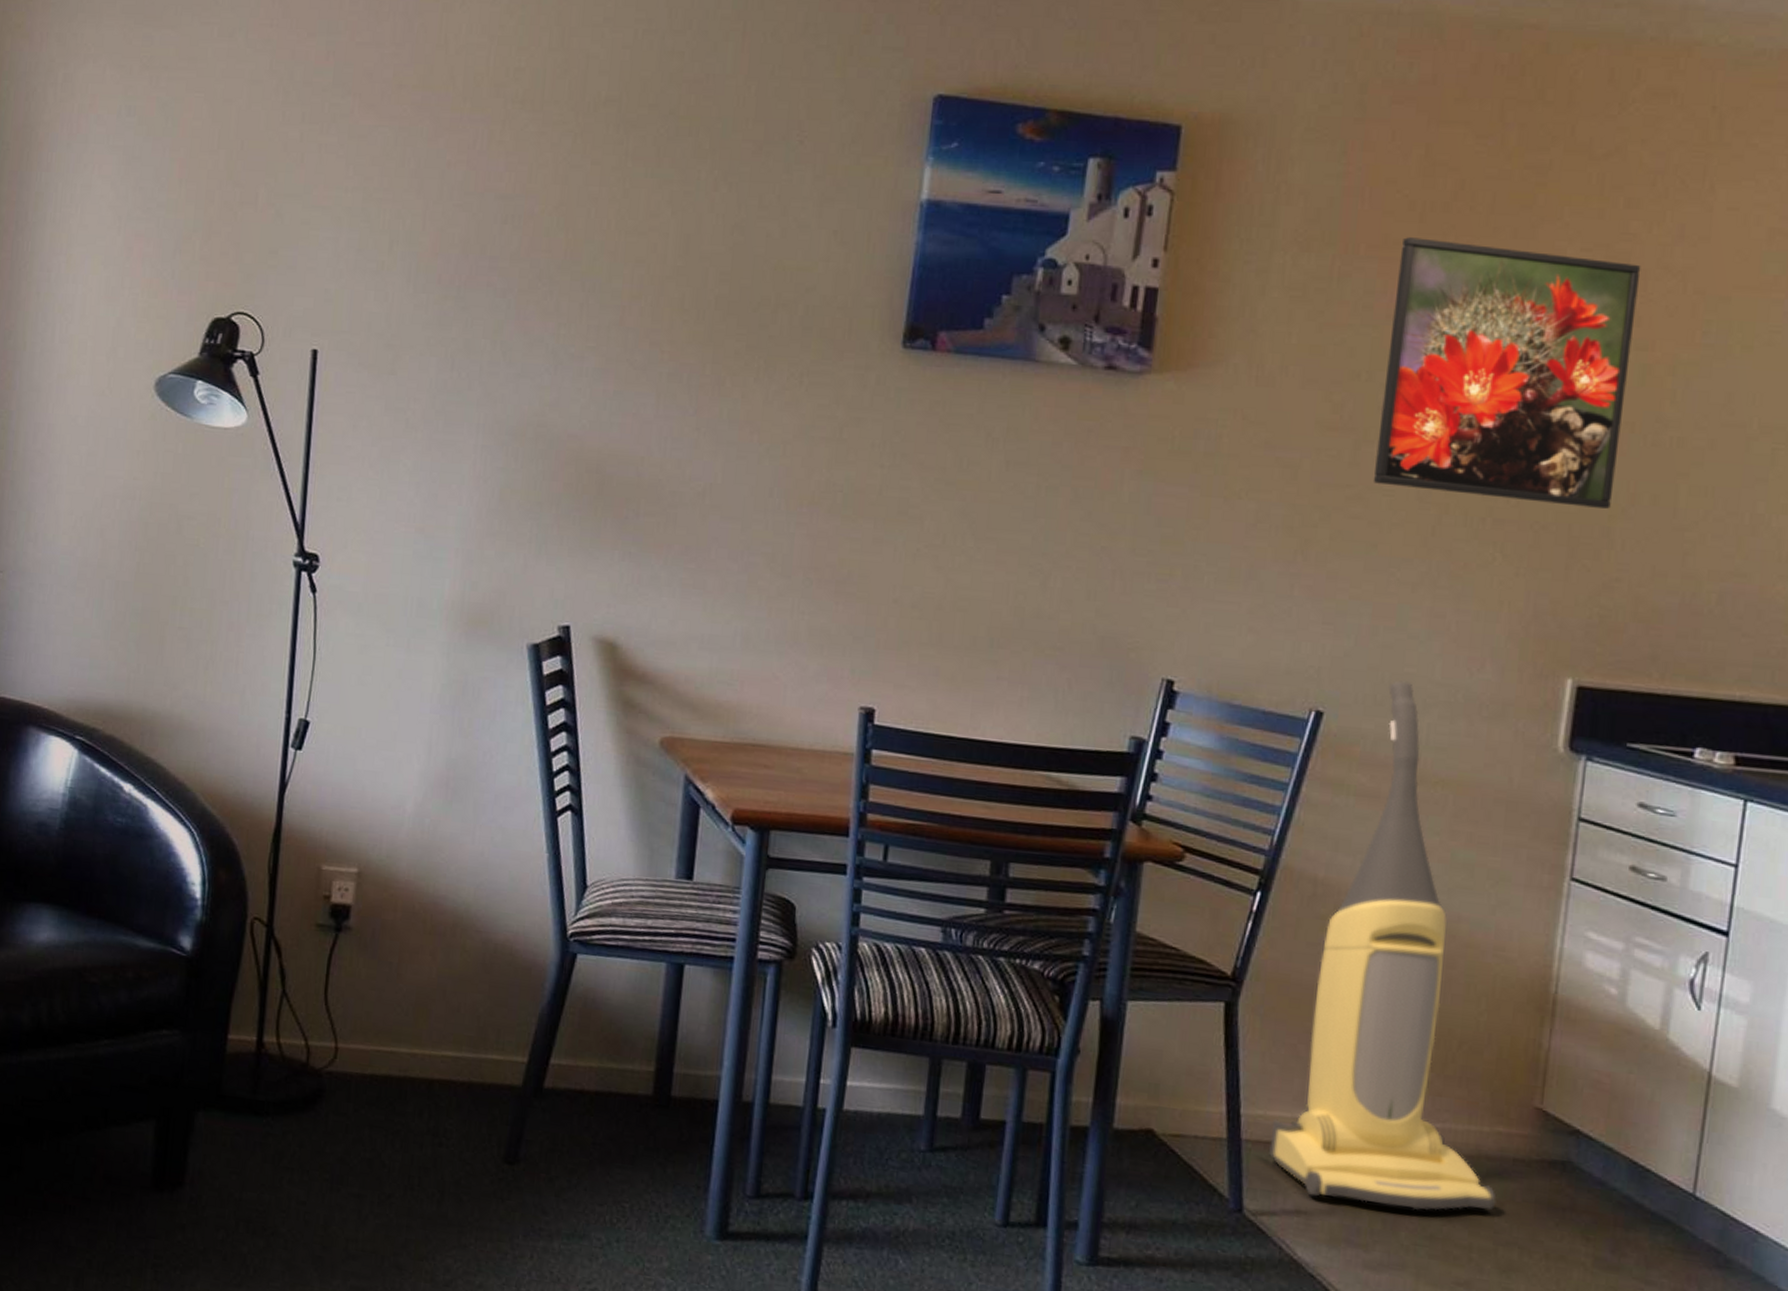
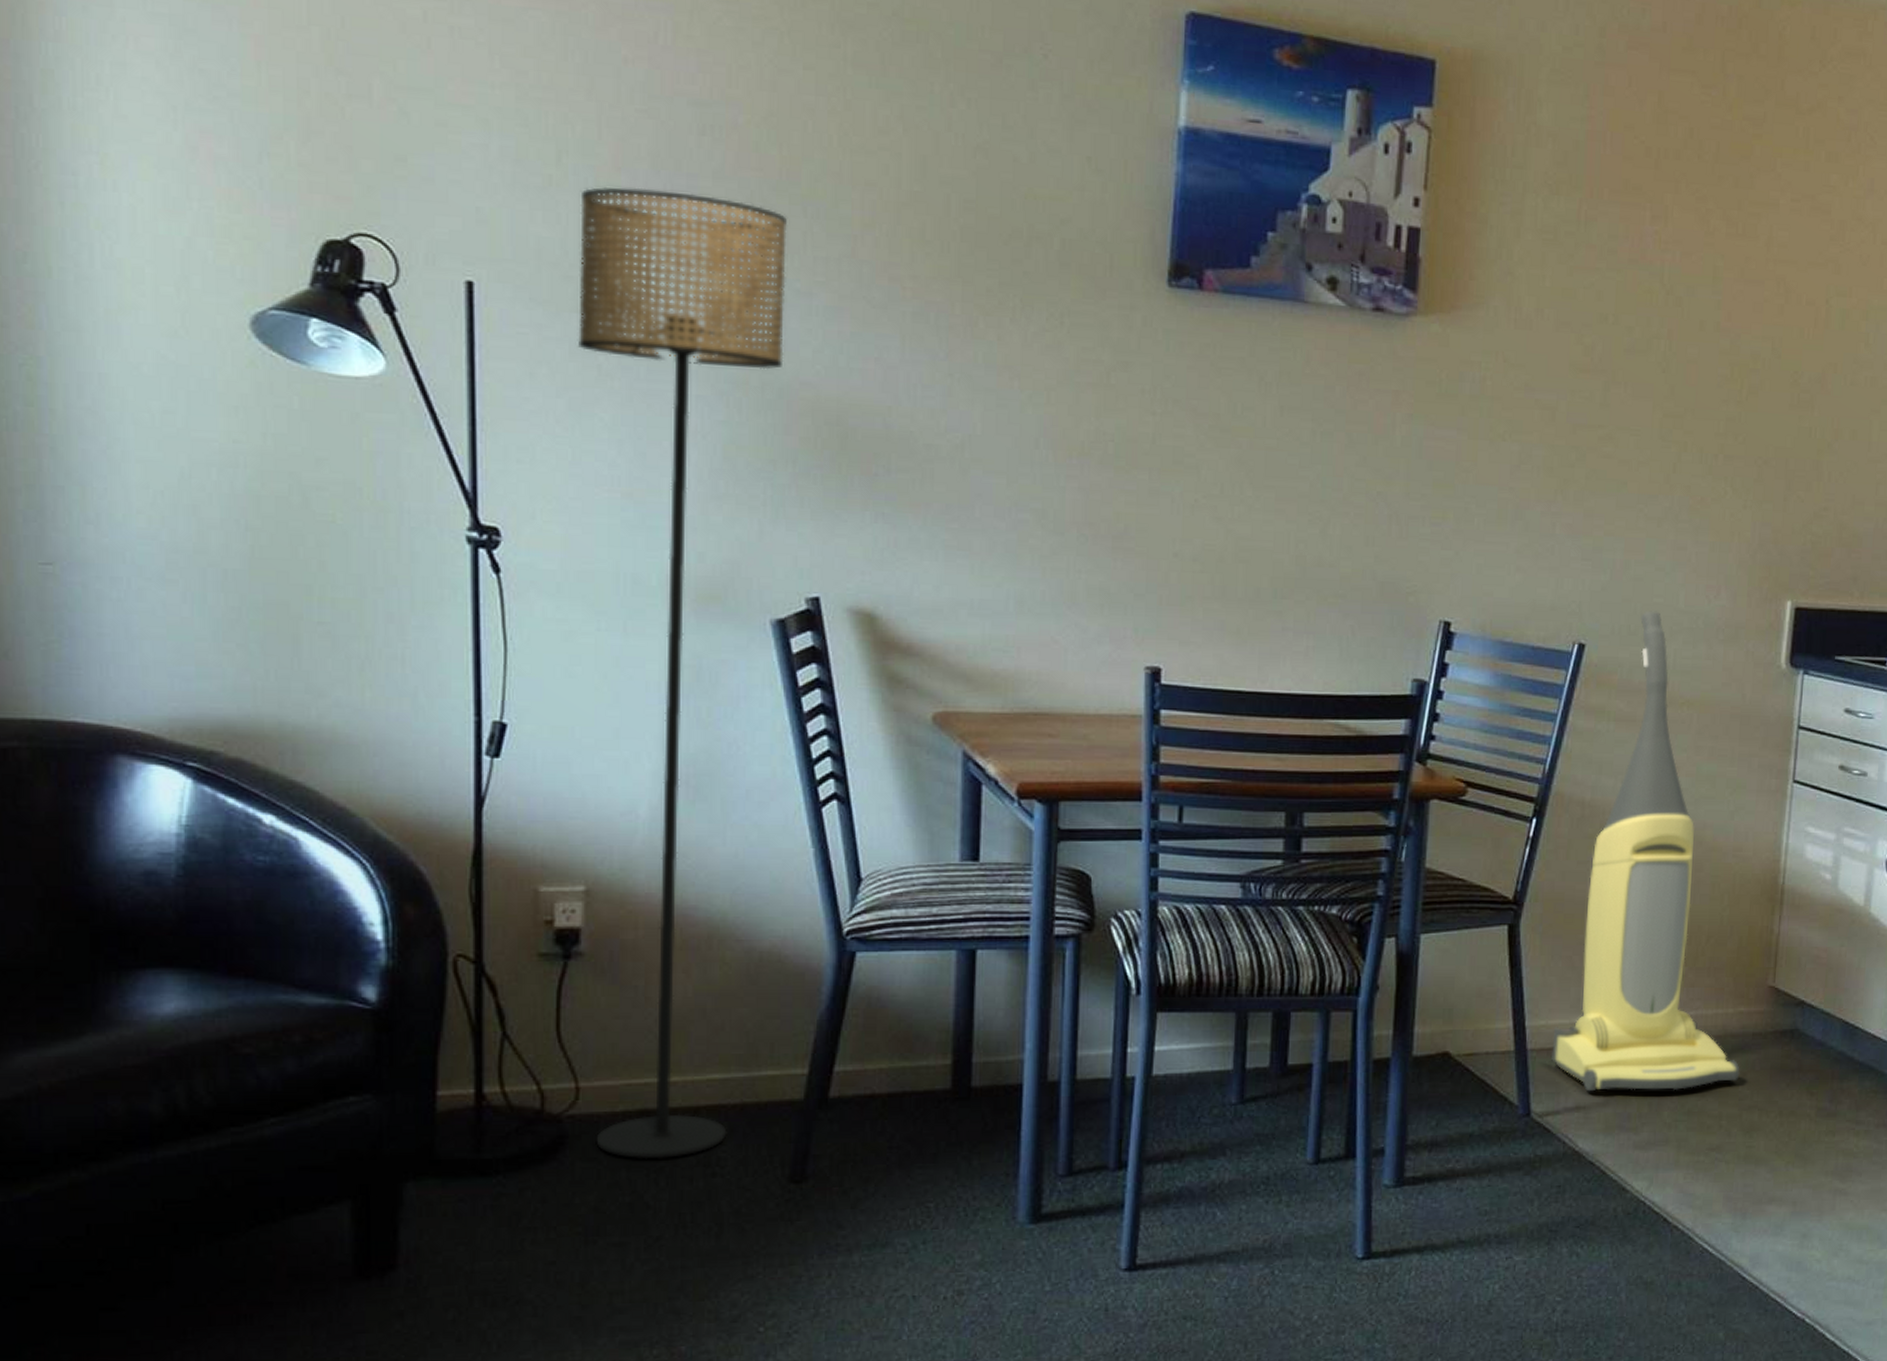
floor lamp: none [347,269,569,1124] -> present [577,186,788,1160]
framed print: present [1373,237,1641,509] -> none [1621,183,1840,444]

